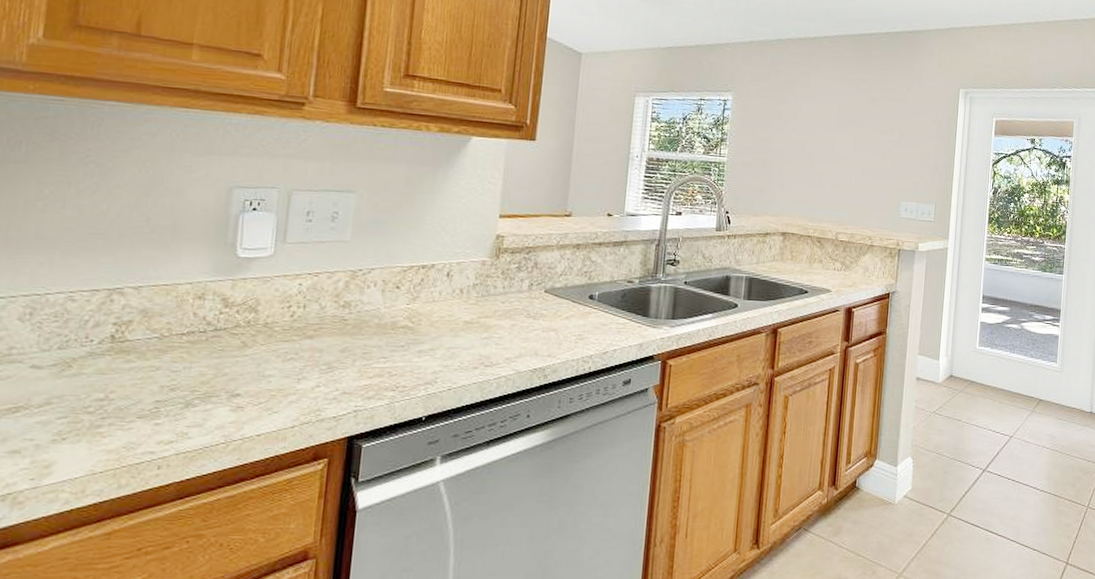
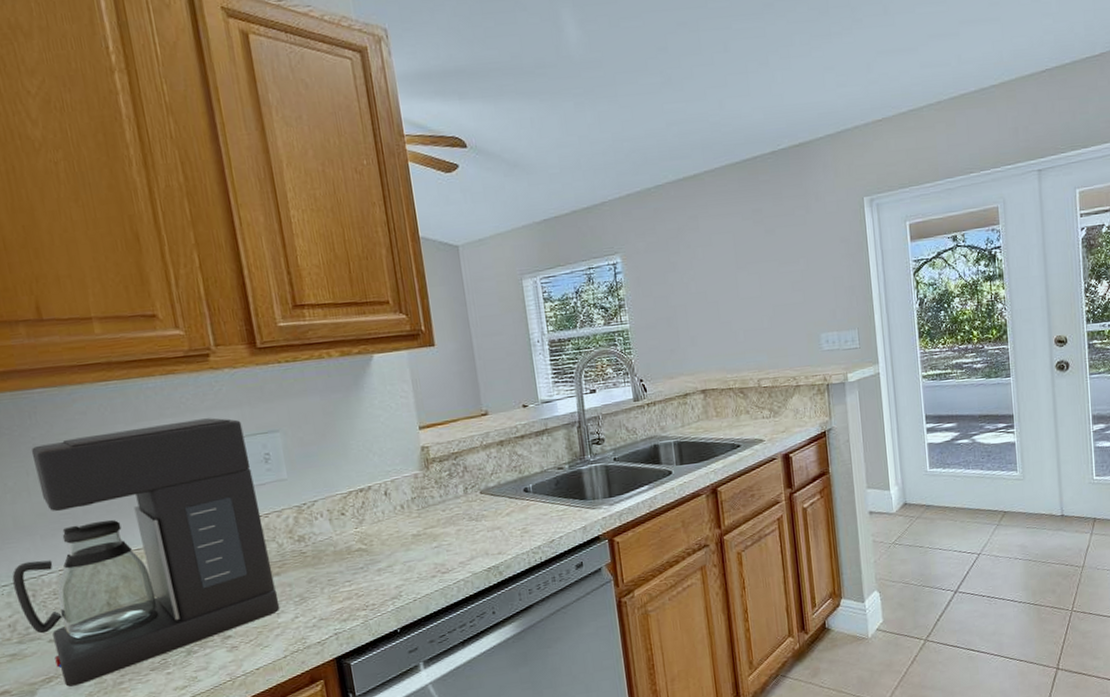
coffee maker: none [10,157,318,421] -> present [12,418,280,687]

